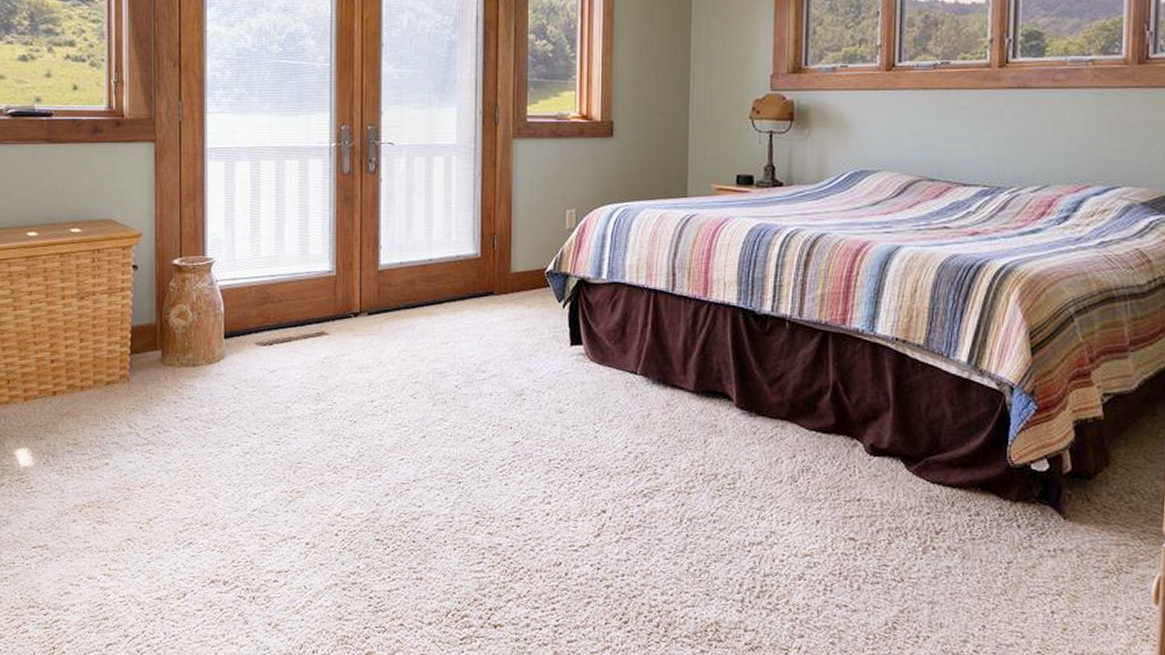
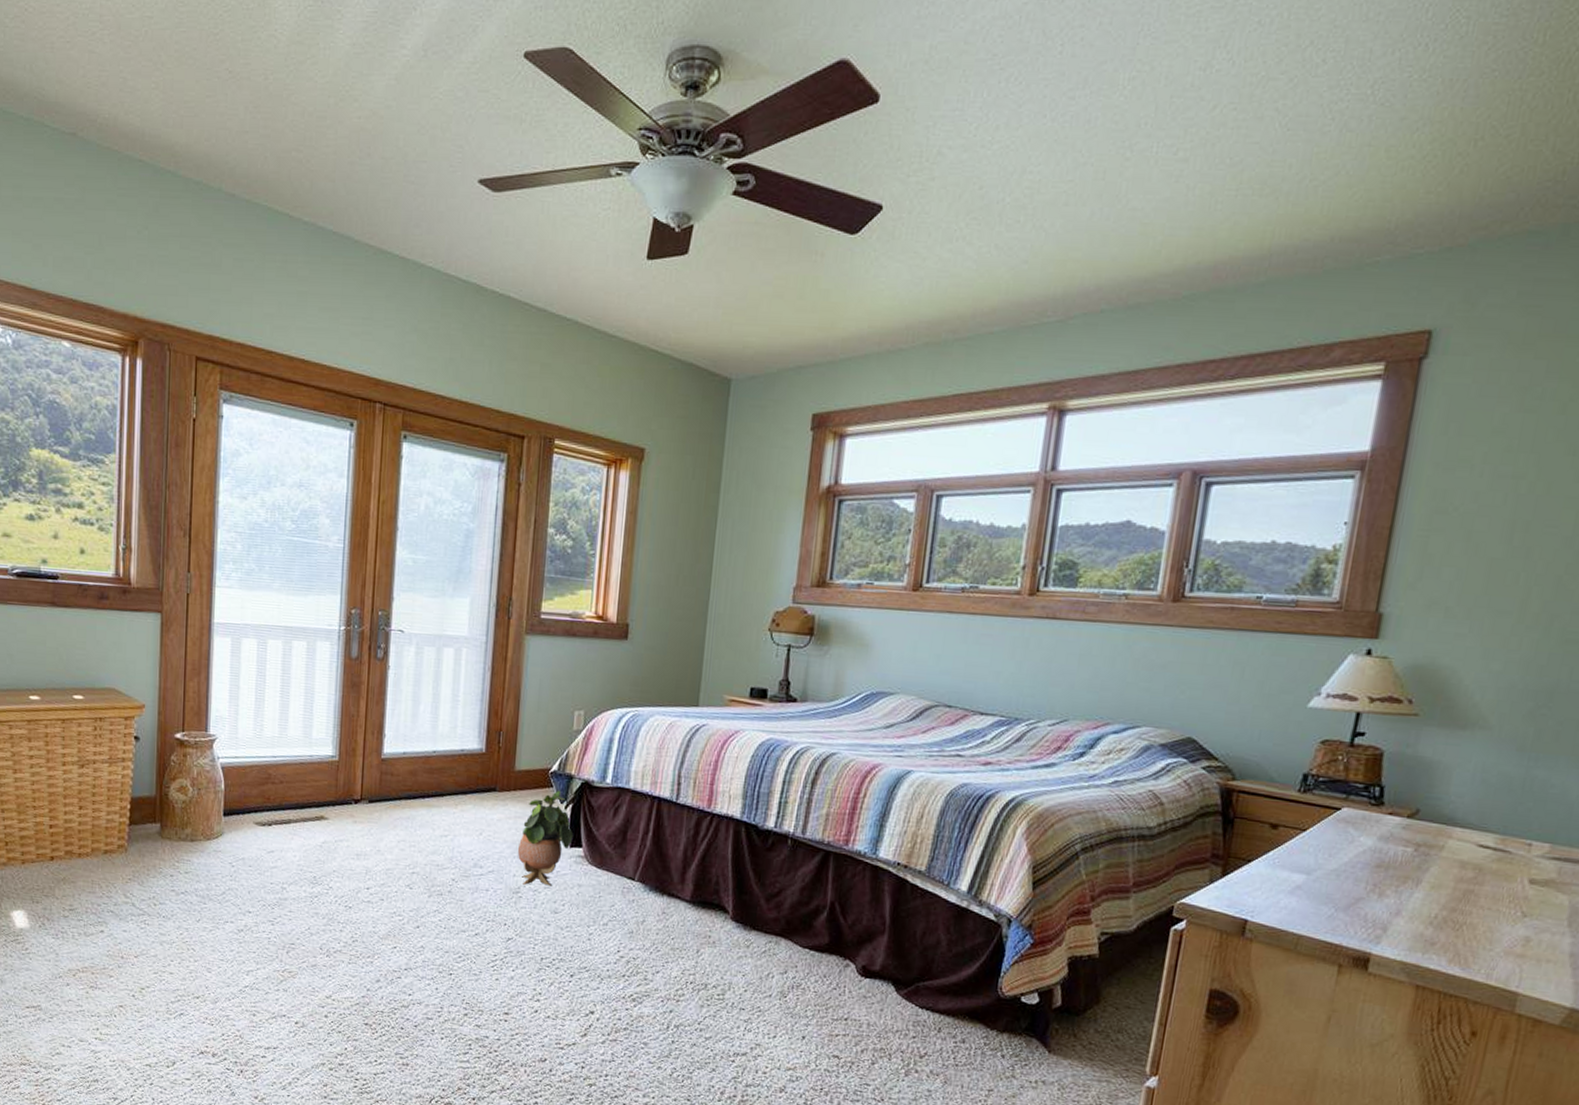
potted plant: none [518,289,573,386] -> present [517,790,574,886]

